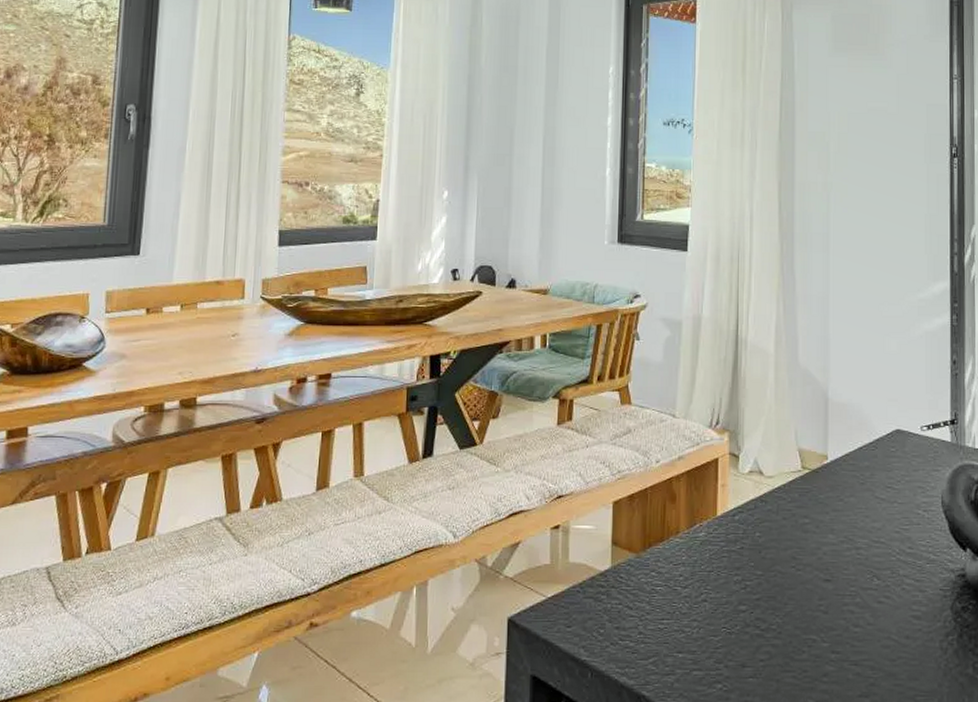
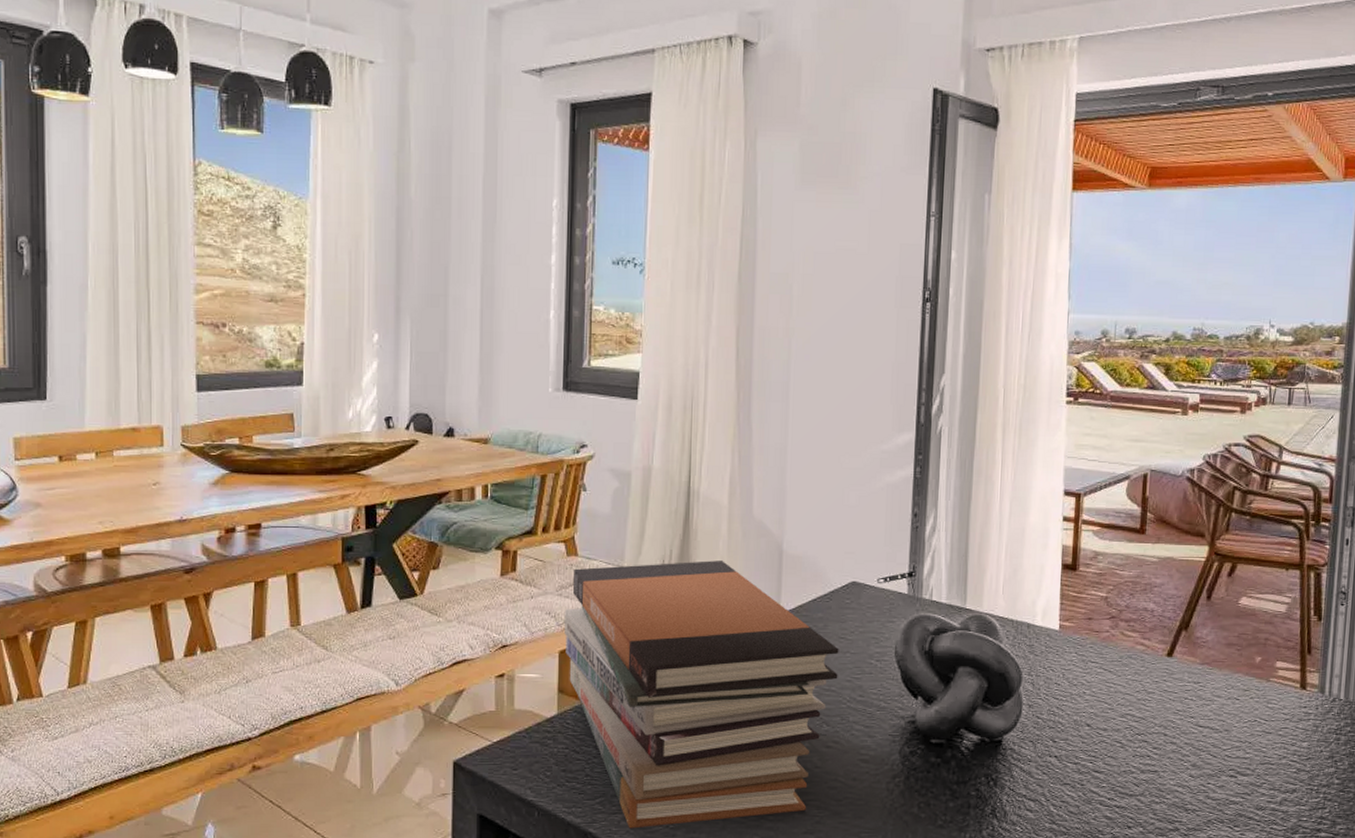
book stack: none [618,409,887,691] -> present [564,560,839,829]

